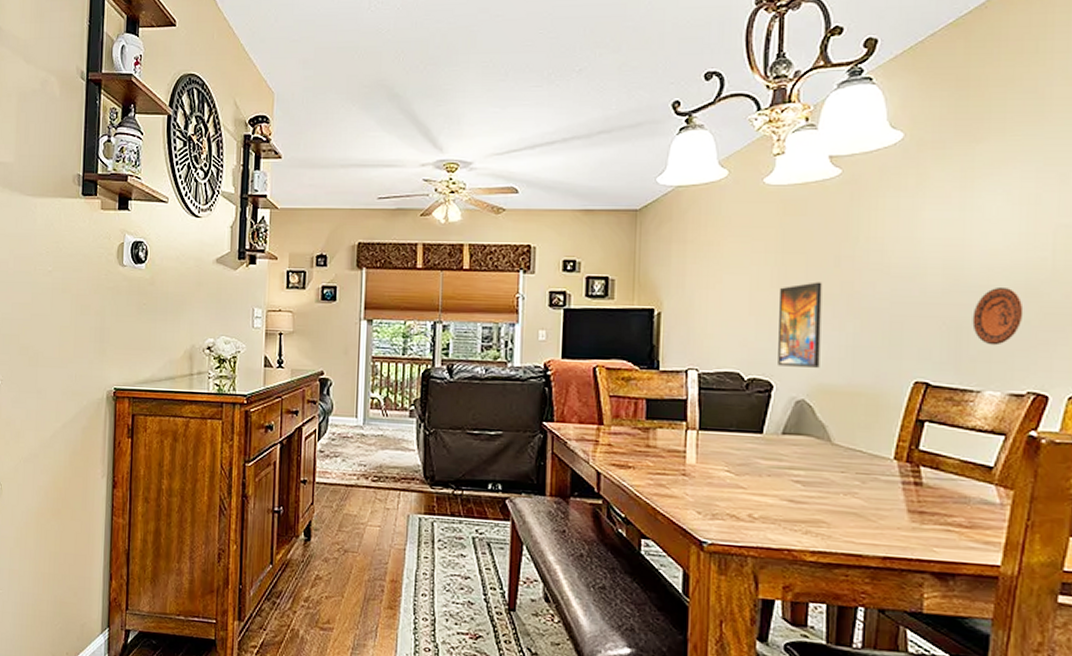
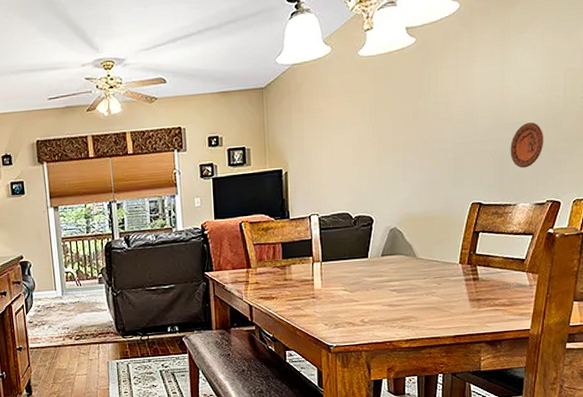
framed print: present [778,282,823,368] -> none [374,133,406,204]

